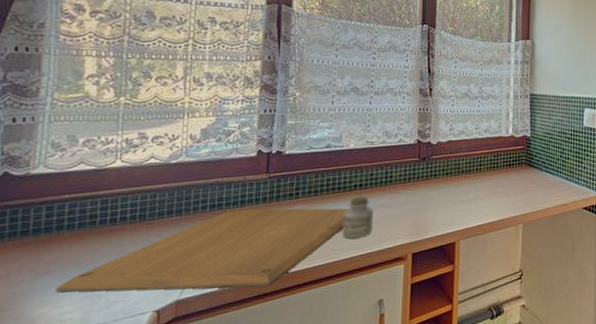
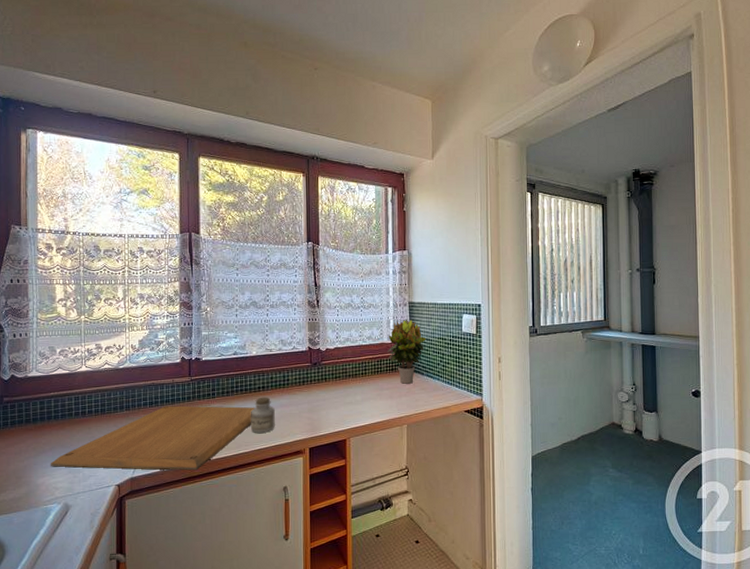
potted plant: none [505,111,547,180] -> present [387,319,427,384]

